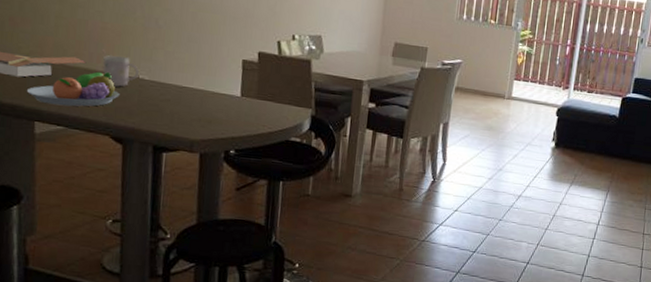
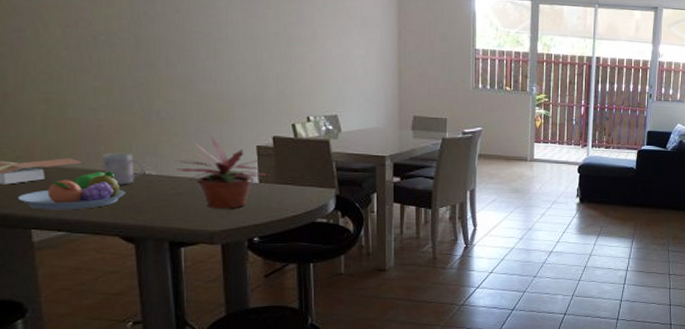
potted plant: none [167,45,253,120] -> present [176,135,271,209]

